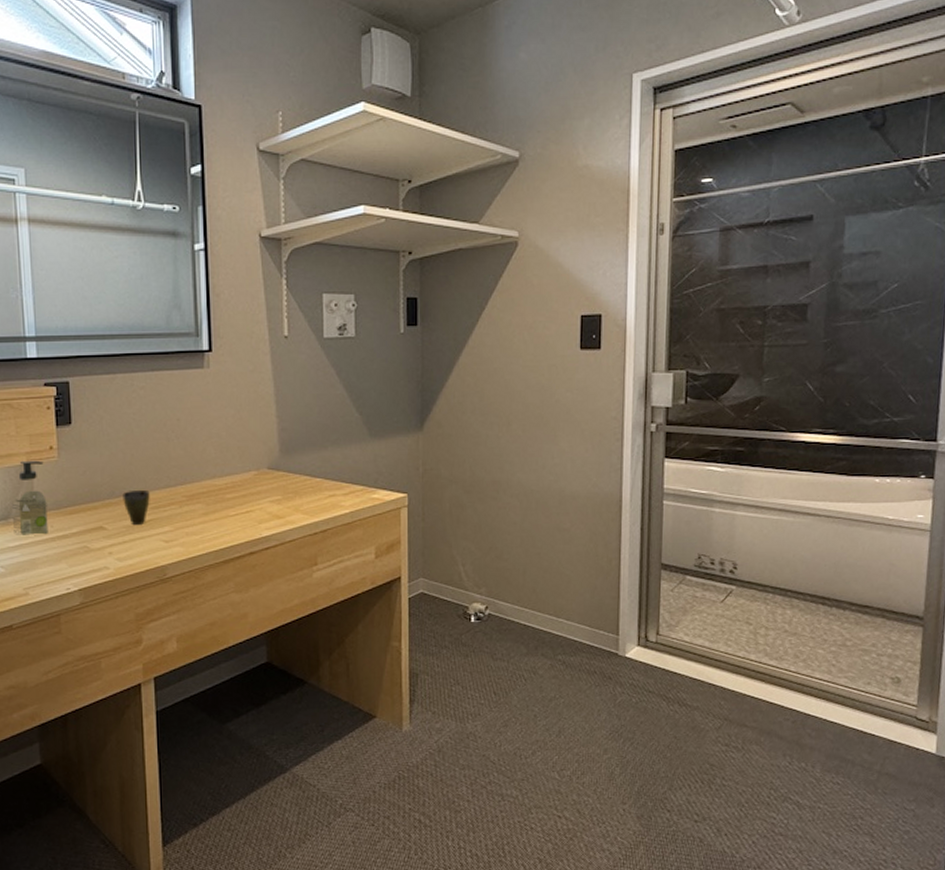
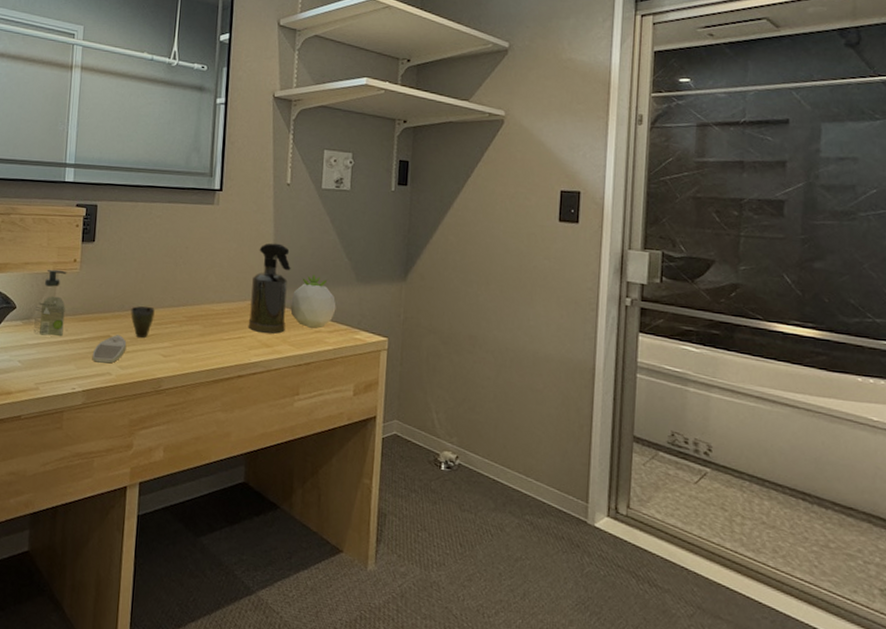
soap dish: none [84,525,123,557] -> present [92,335,127,364]
spray bottle: none [254,404,297,503] -> present [248,243,291,334]
succulent plant: none [299,435,350,494] -> present [289,275,336,329]

